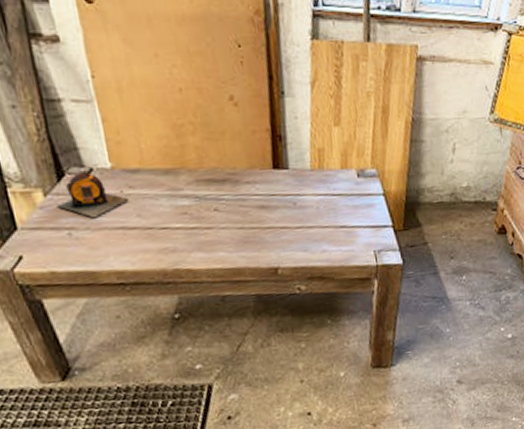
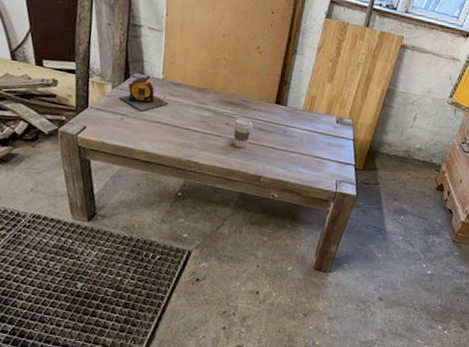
coffee cup: none [224,196,252,237] -> present [233,117,254,148]

